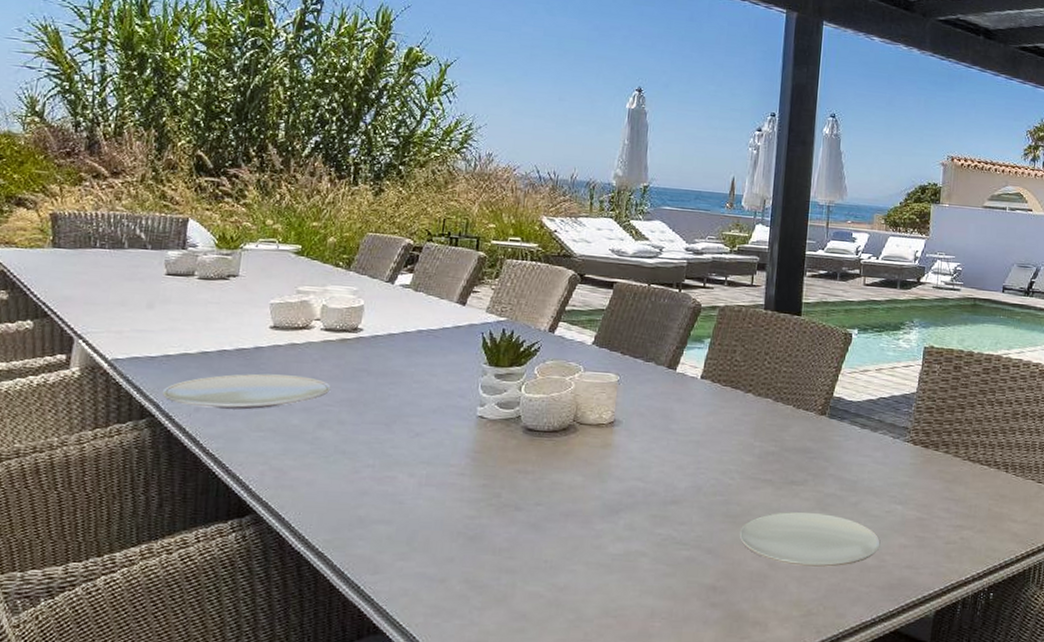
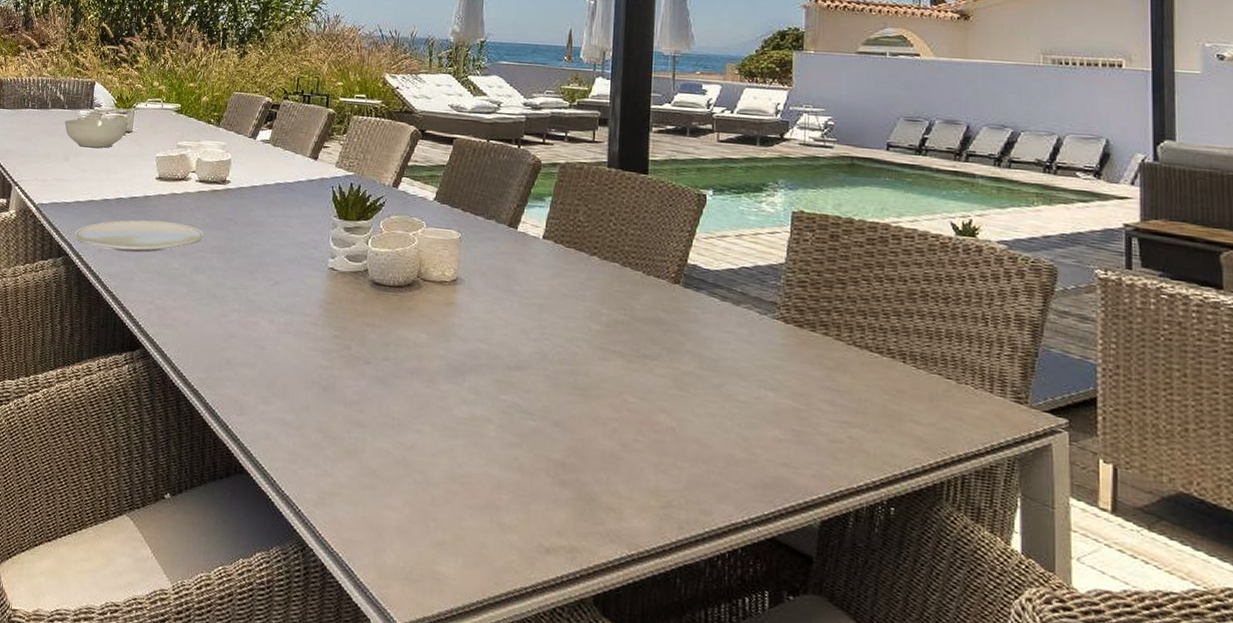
bowl: none [147,260,234,294] -> present [64,118,129,148]
plate: present [739,511,881,567] -> none [588,388,750,456]

